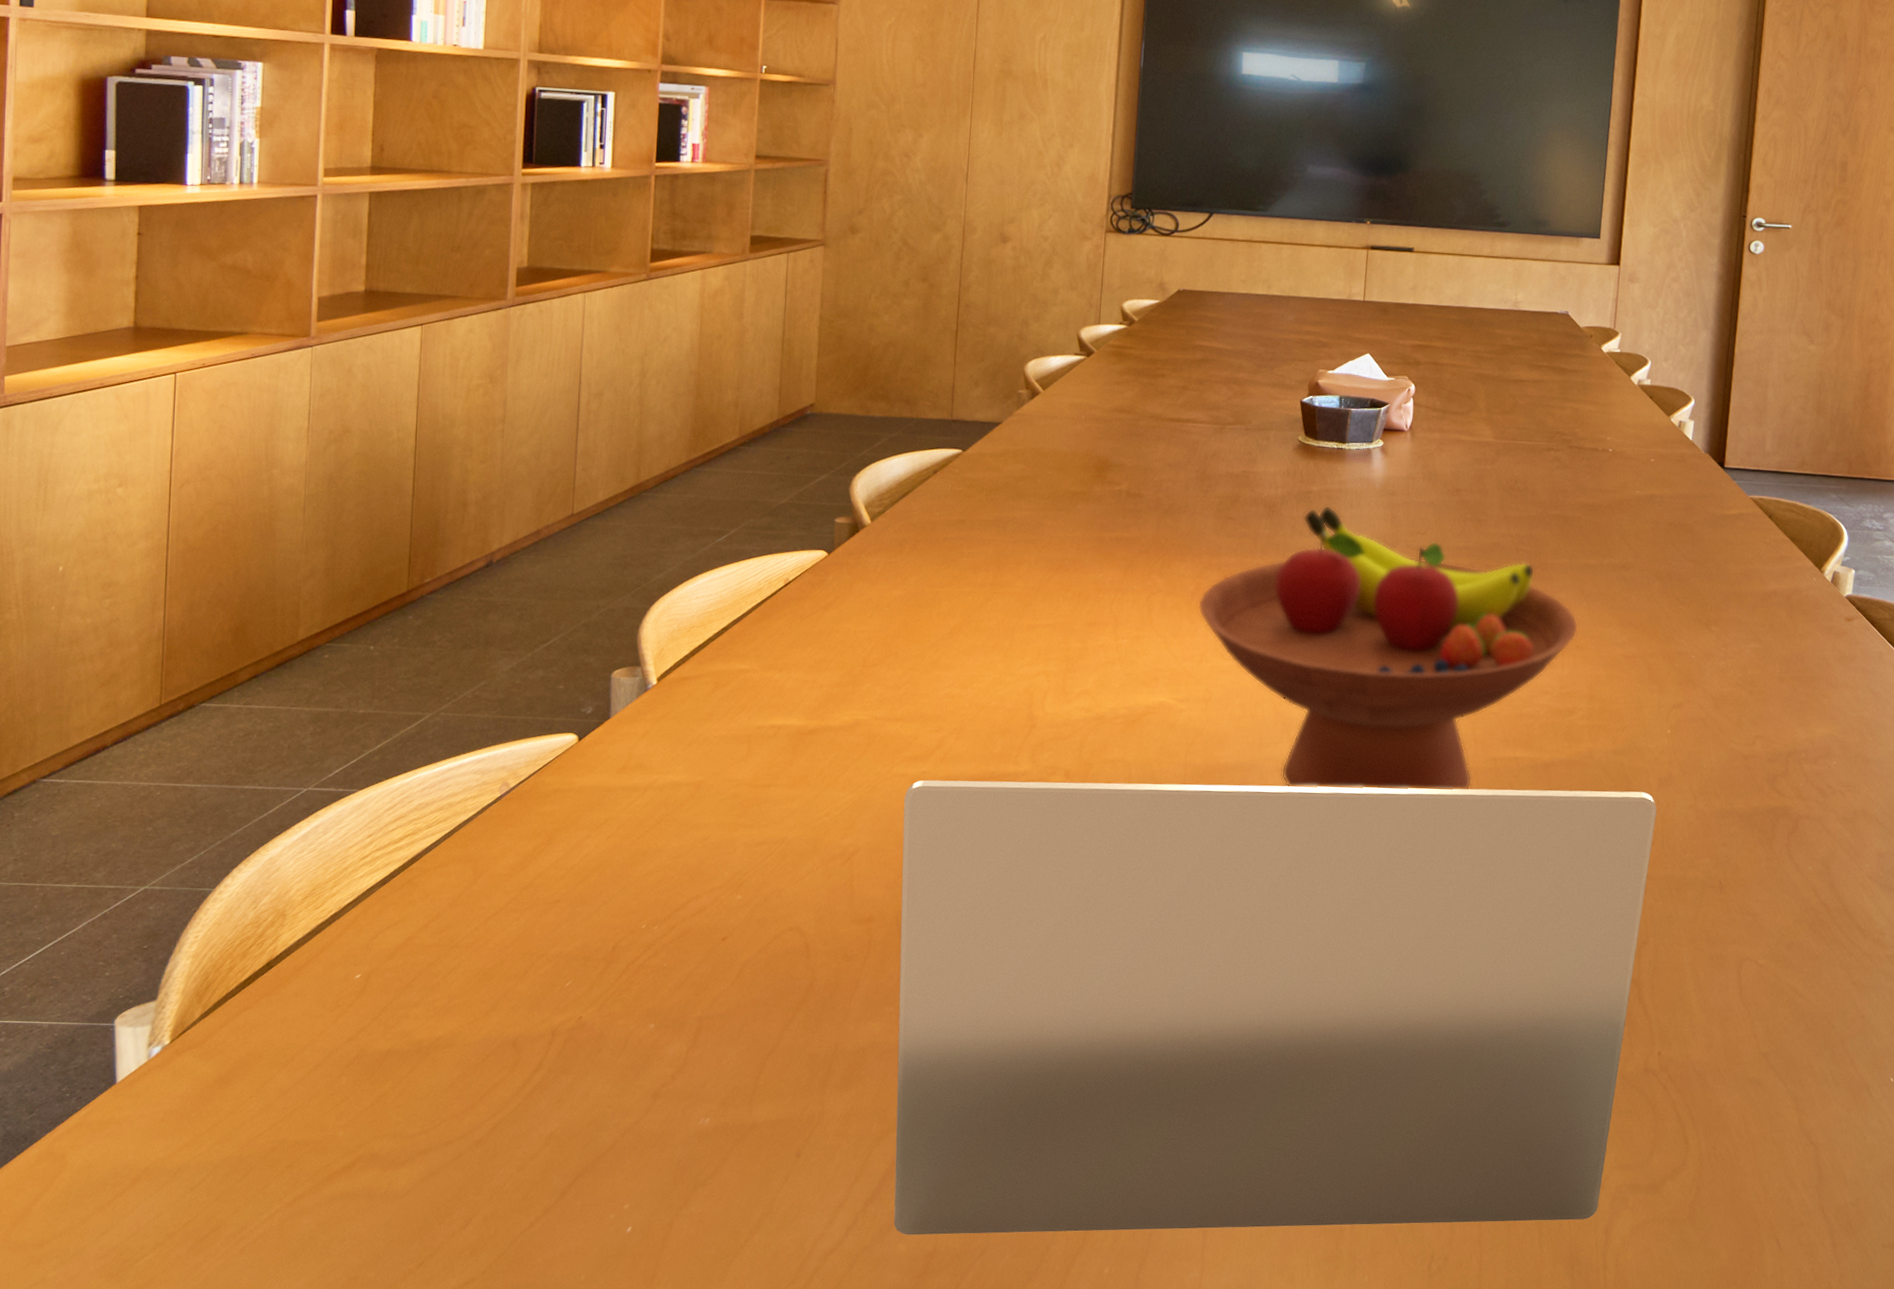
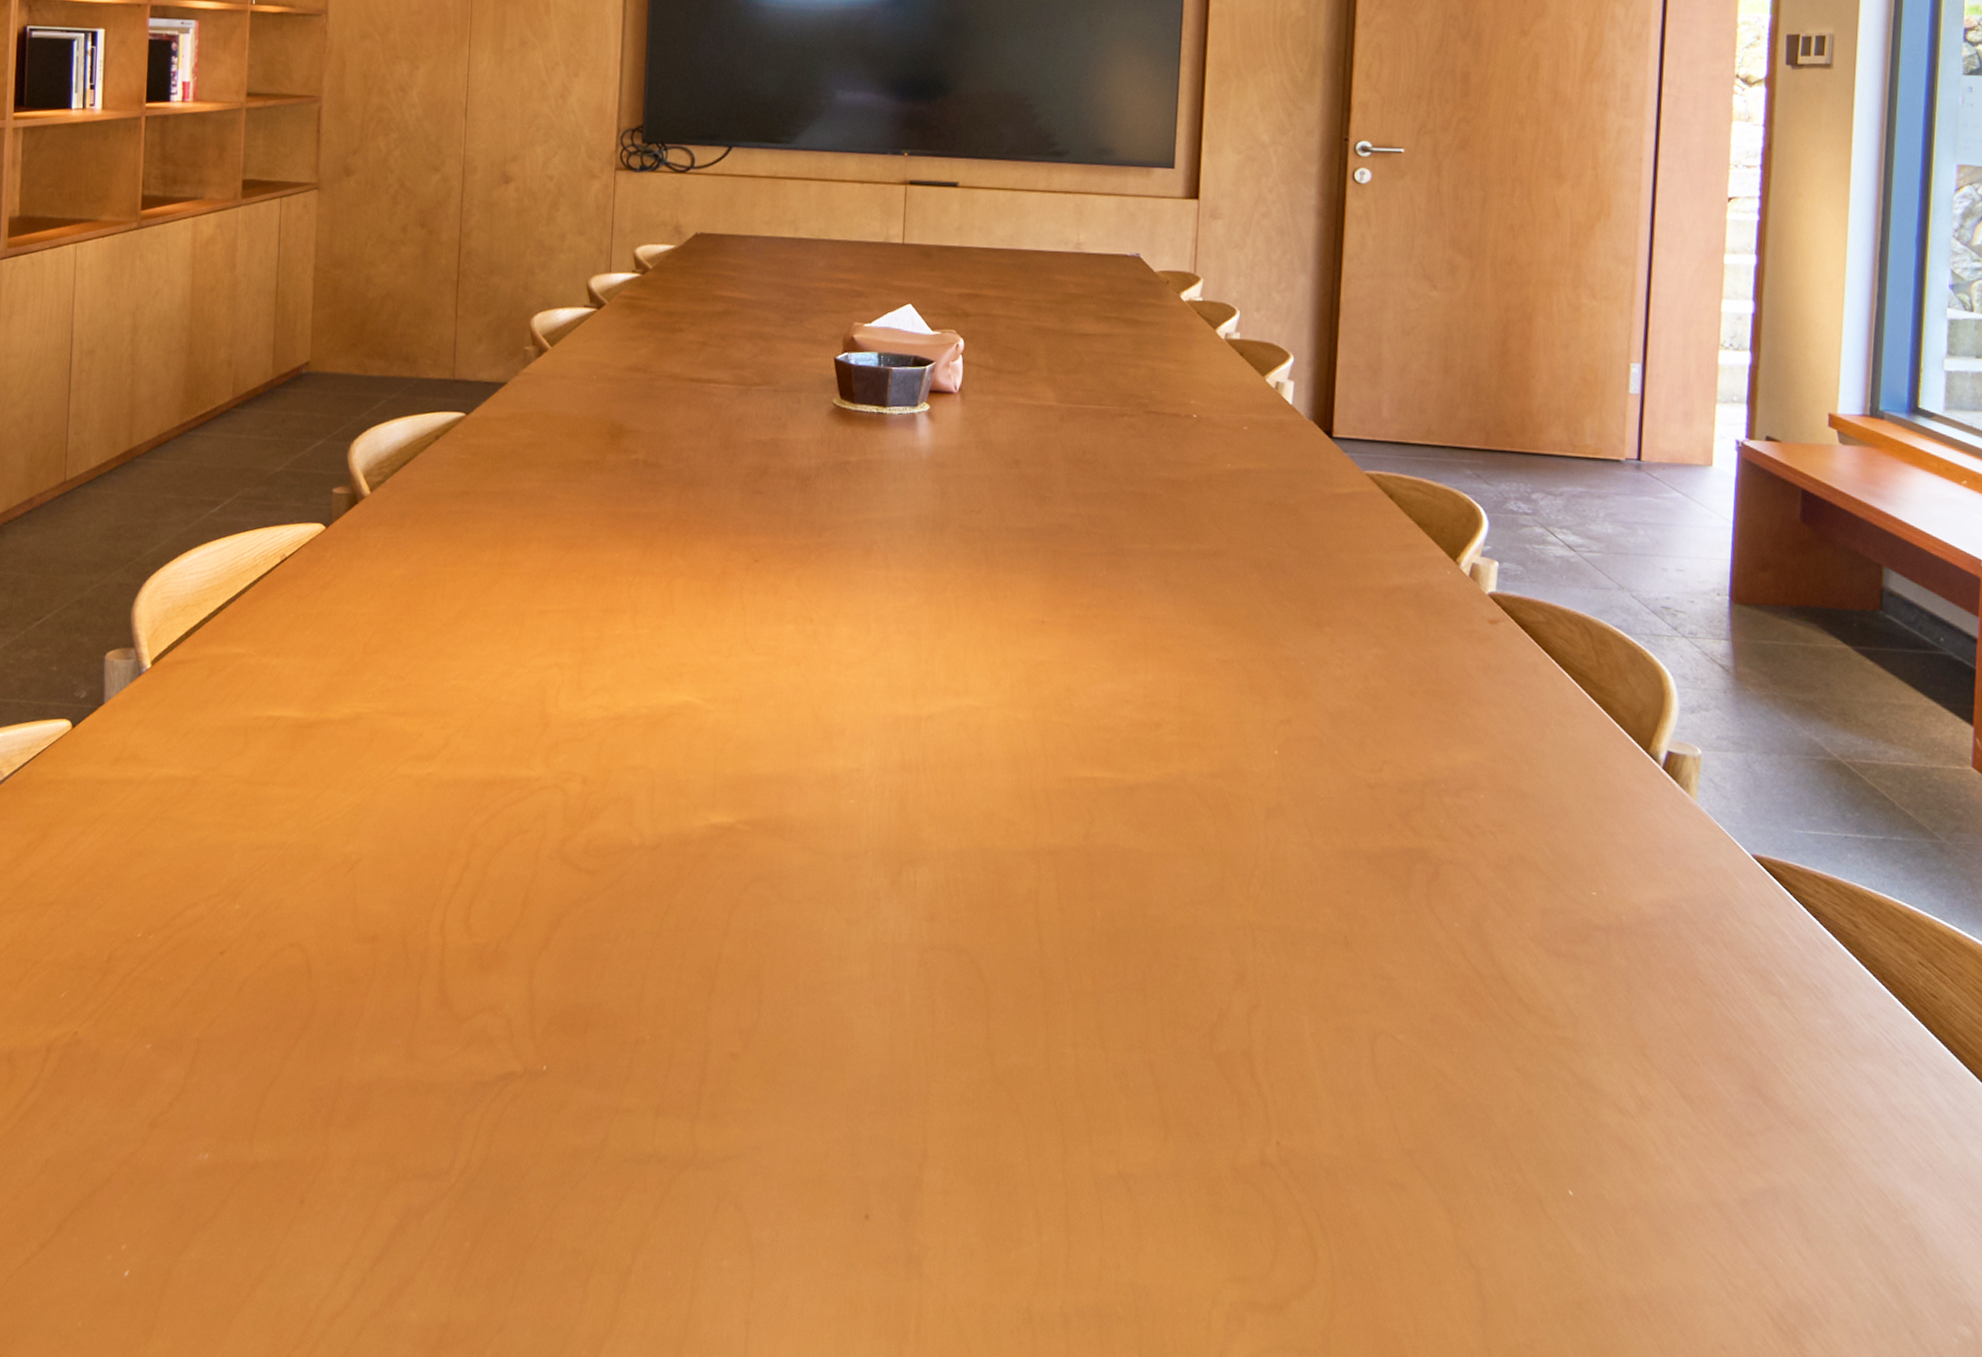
laptop: present [894,780,1657,1235] -> none [404,782,1265,1341]
fruit bowl: present [1198,504,1579,790] -> none [725,477,1164,815]

